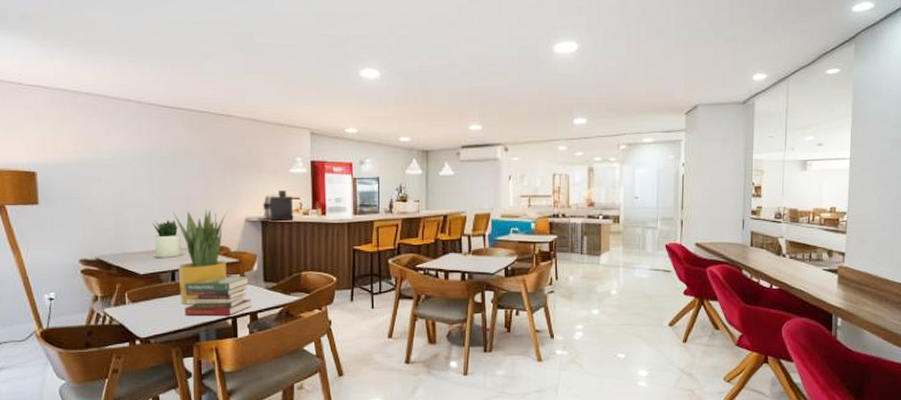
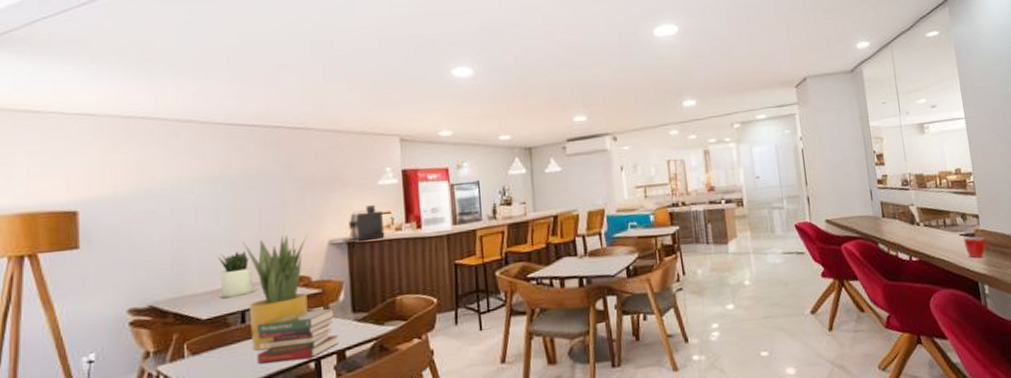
mug: none [826,272,850,293] -> present [963,236,989,258]

